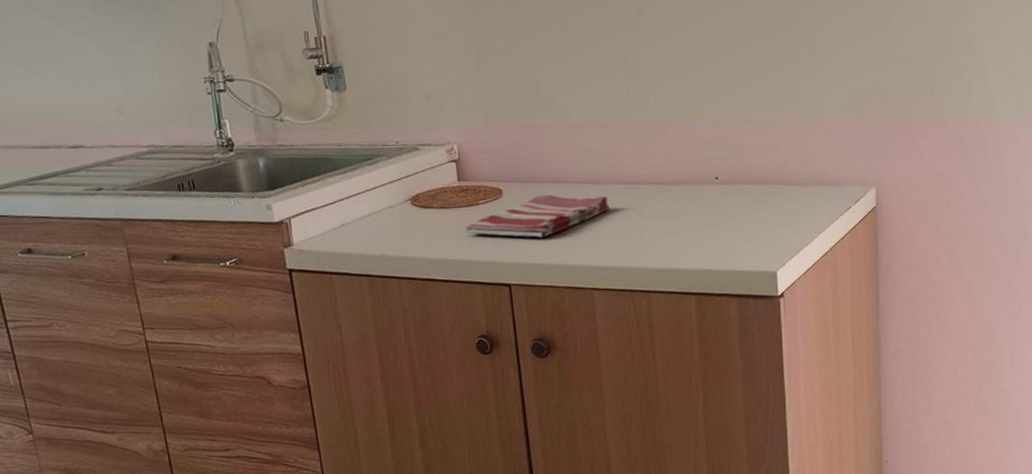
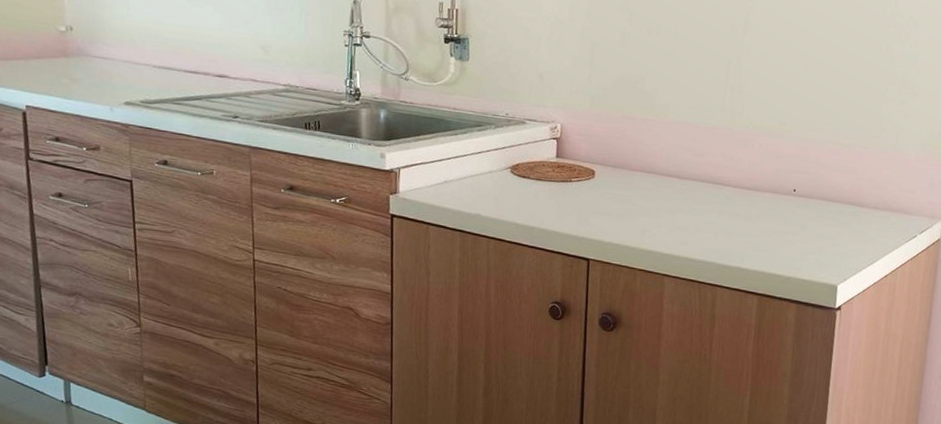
dish towel: present [465,195,611,238] -> none [556,181,692,221]

